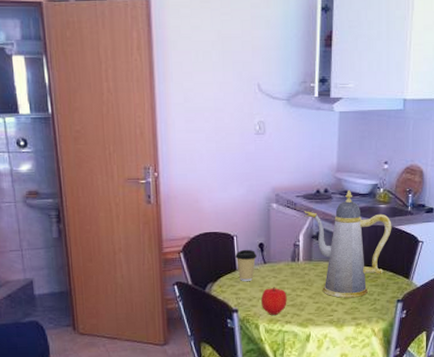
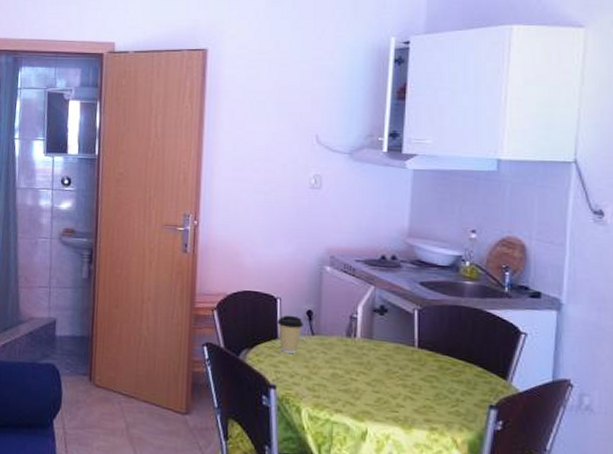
fruit: present [261,287,287,315] -> none [306,364,339,399]
coffee pot: present [304,189,392,298] -> none [364,259,482,394]

